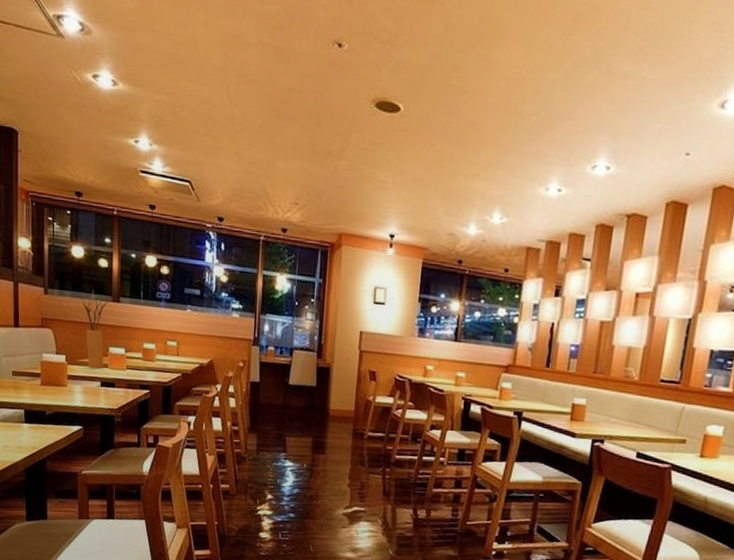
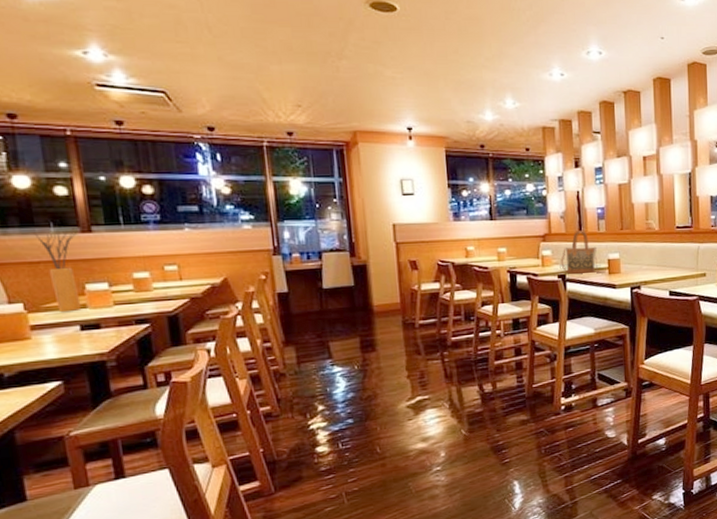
handbag: none [519,366,568,419] -> present [560,231,606,274]

